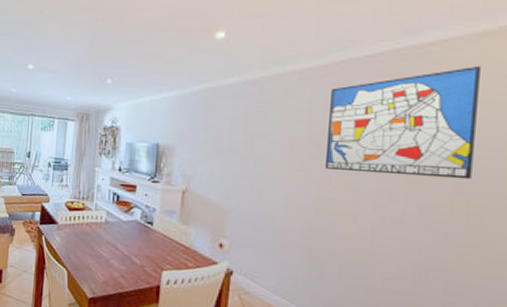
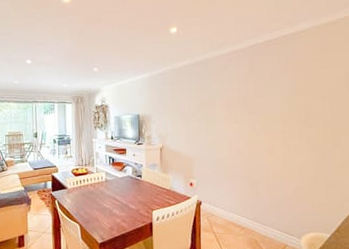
wall art: present [326,65,482,180] -> none [249,44,332,120]

